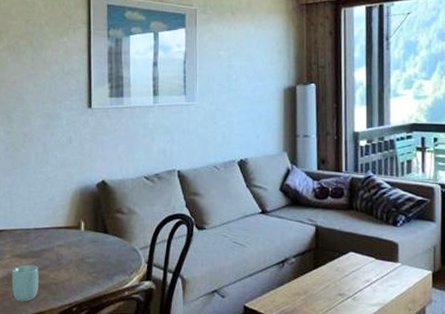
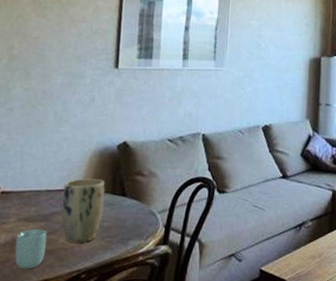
plant pot: none [50,216,88,278] -> present [61,178,105,243]

